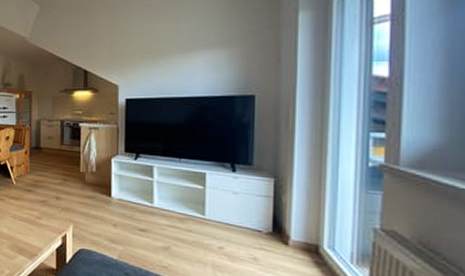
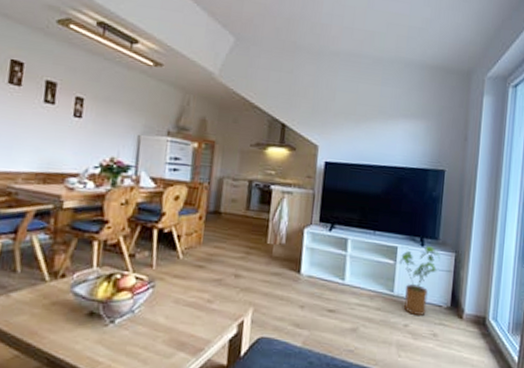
house plant: none [209,172,256,239] -> present [399,246,440,315]

